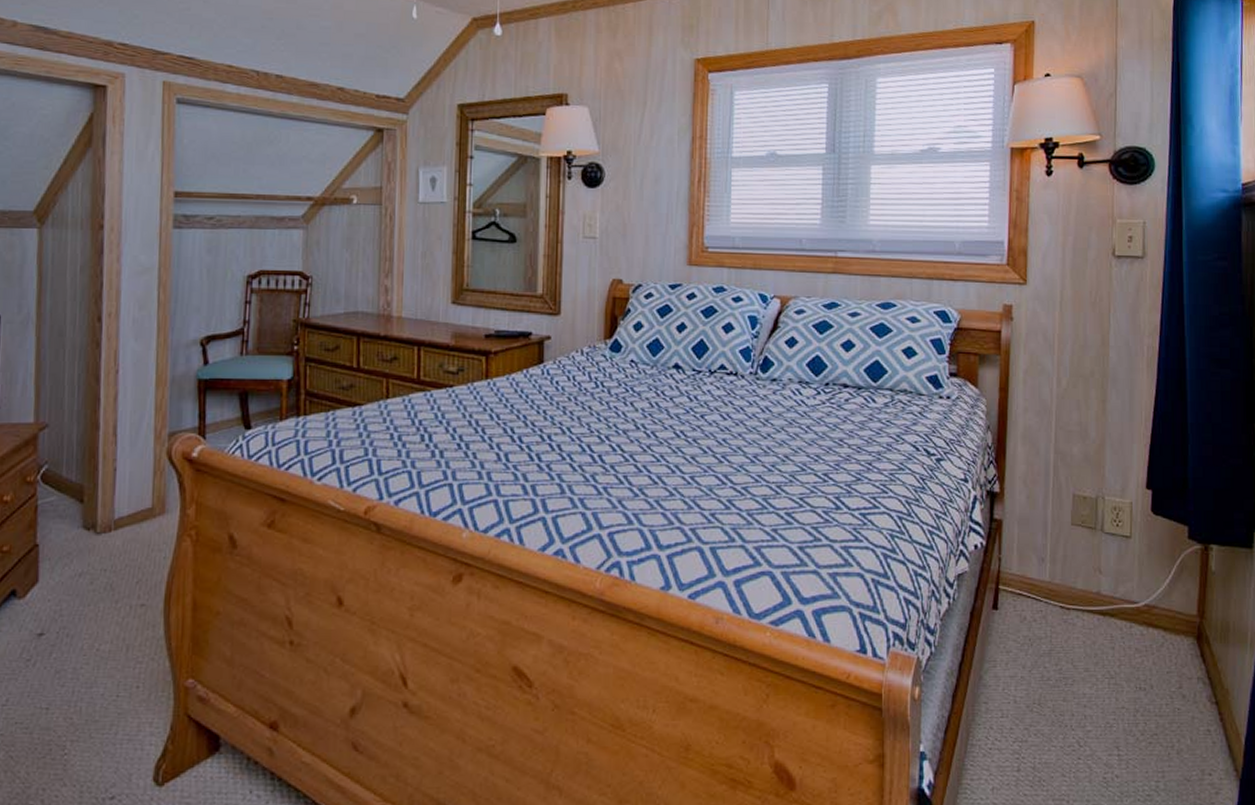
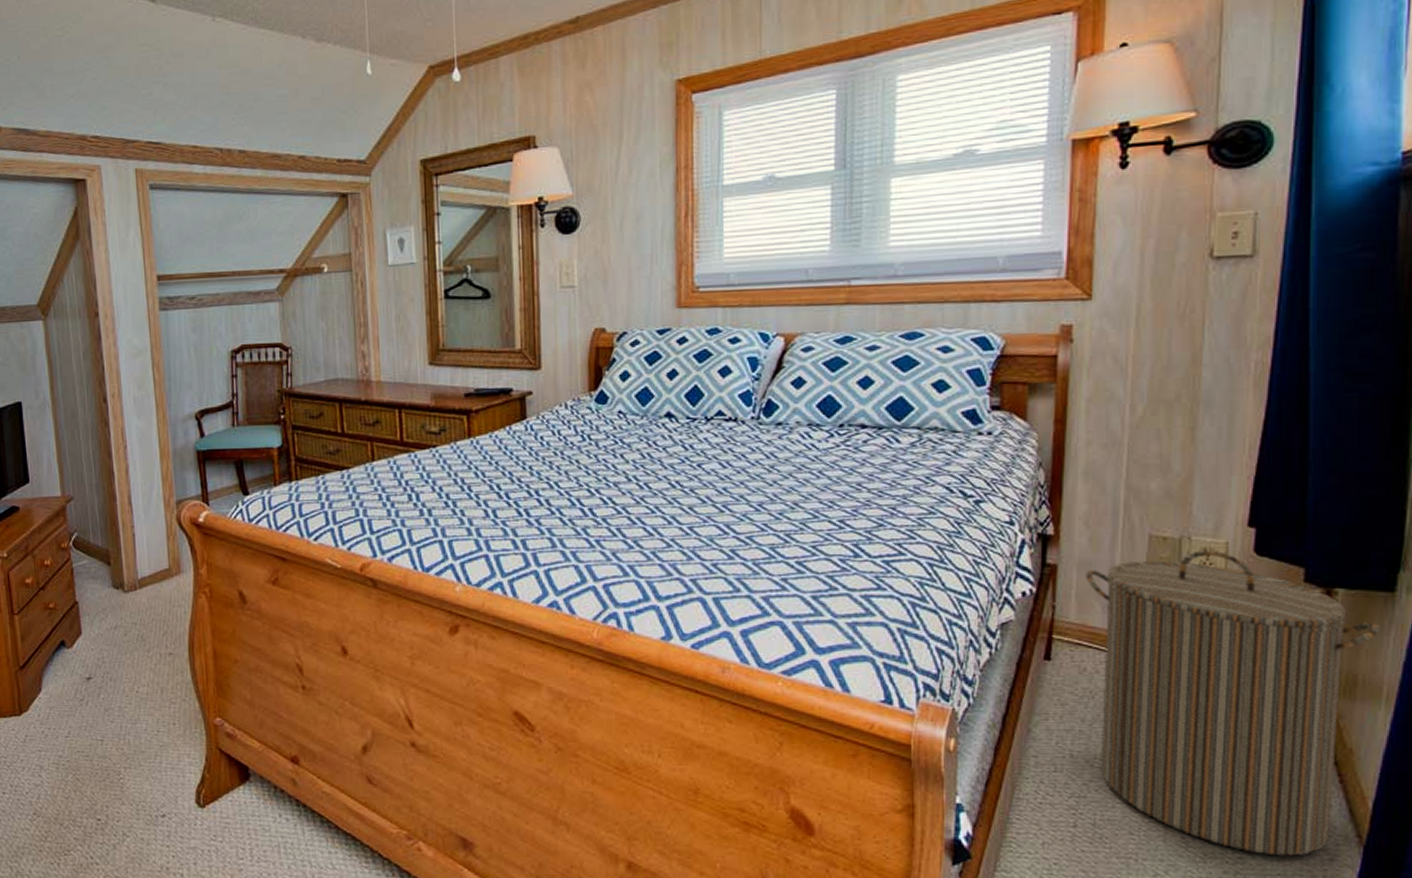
laundry hamper: none [1024,509,1244,792] -> present [1085,550,1381,856]

